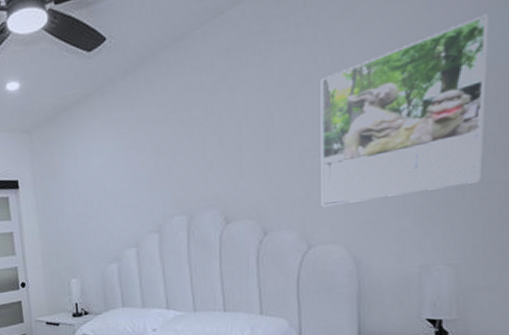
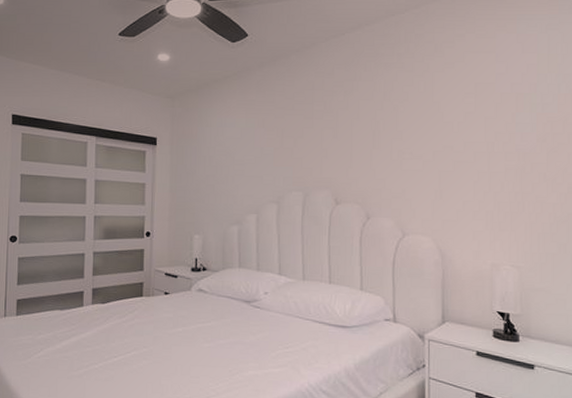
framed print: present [320,13,489,208] -> none [414,74,537,203]

